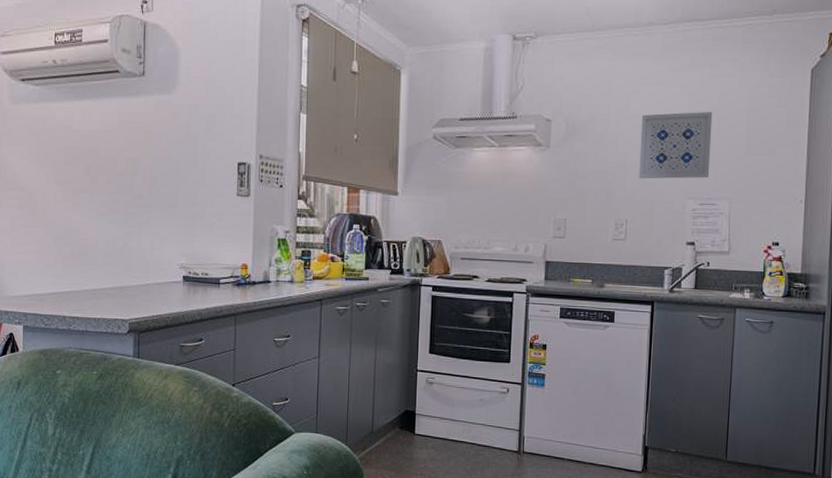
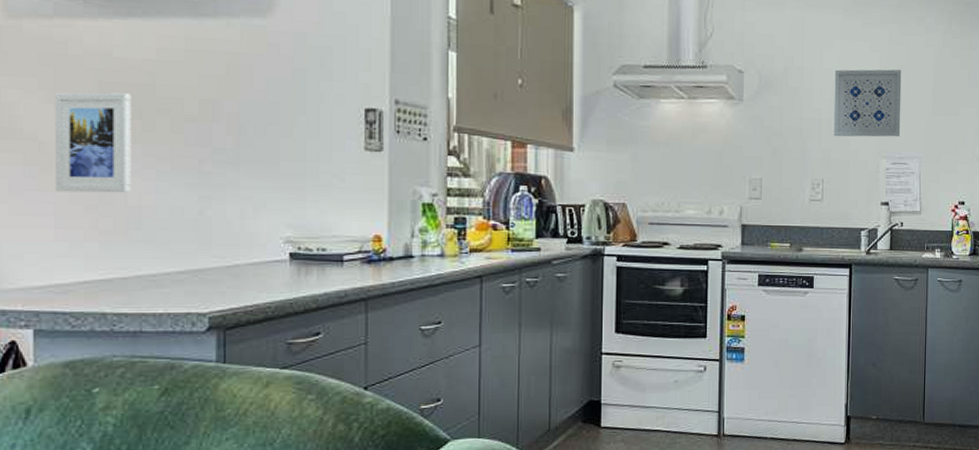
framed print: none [38,155,84,229] -> present [55,92,131,193]

